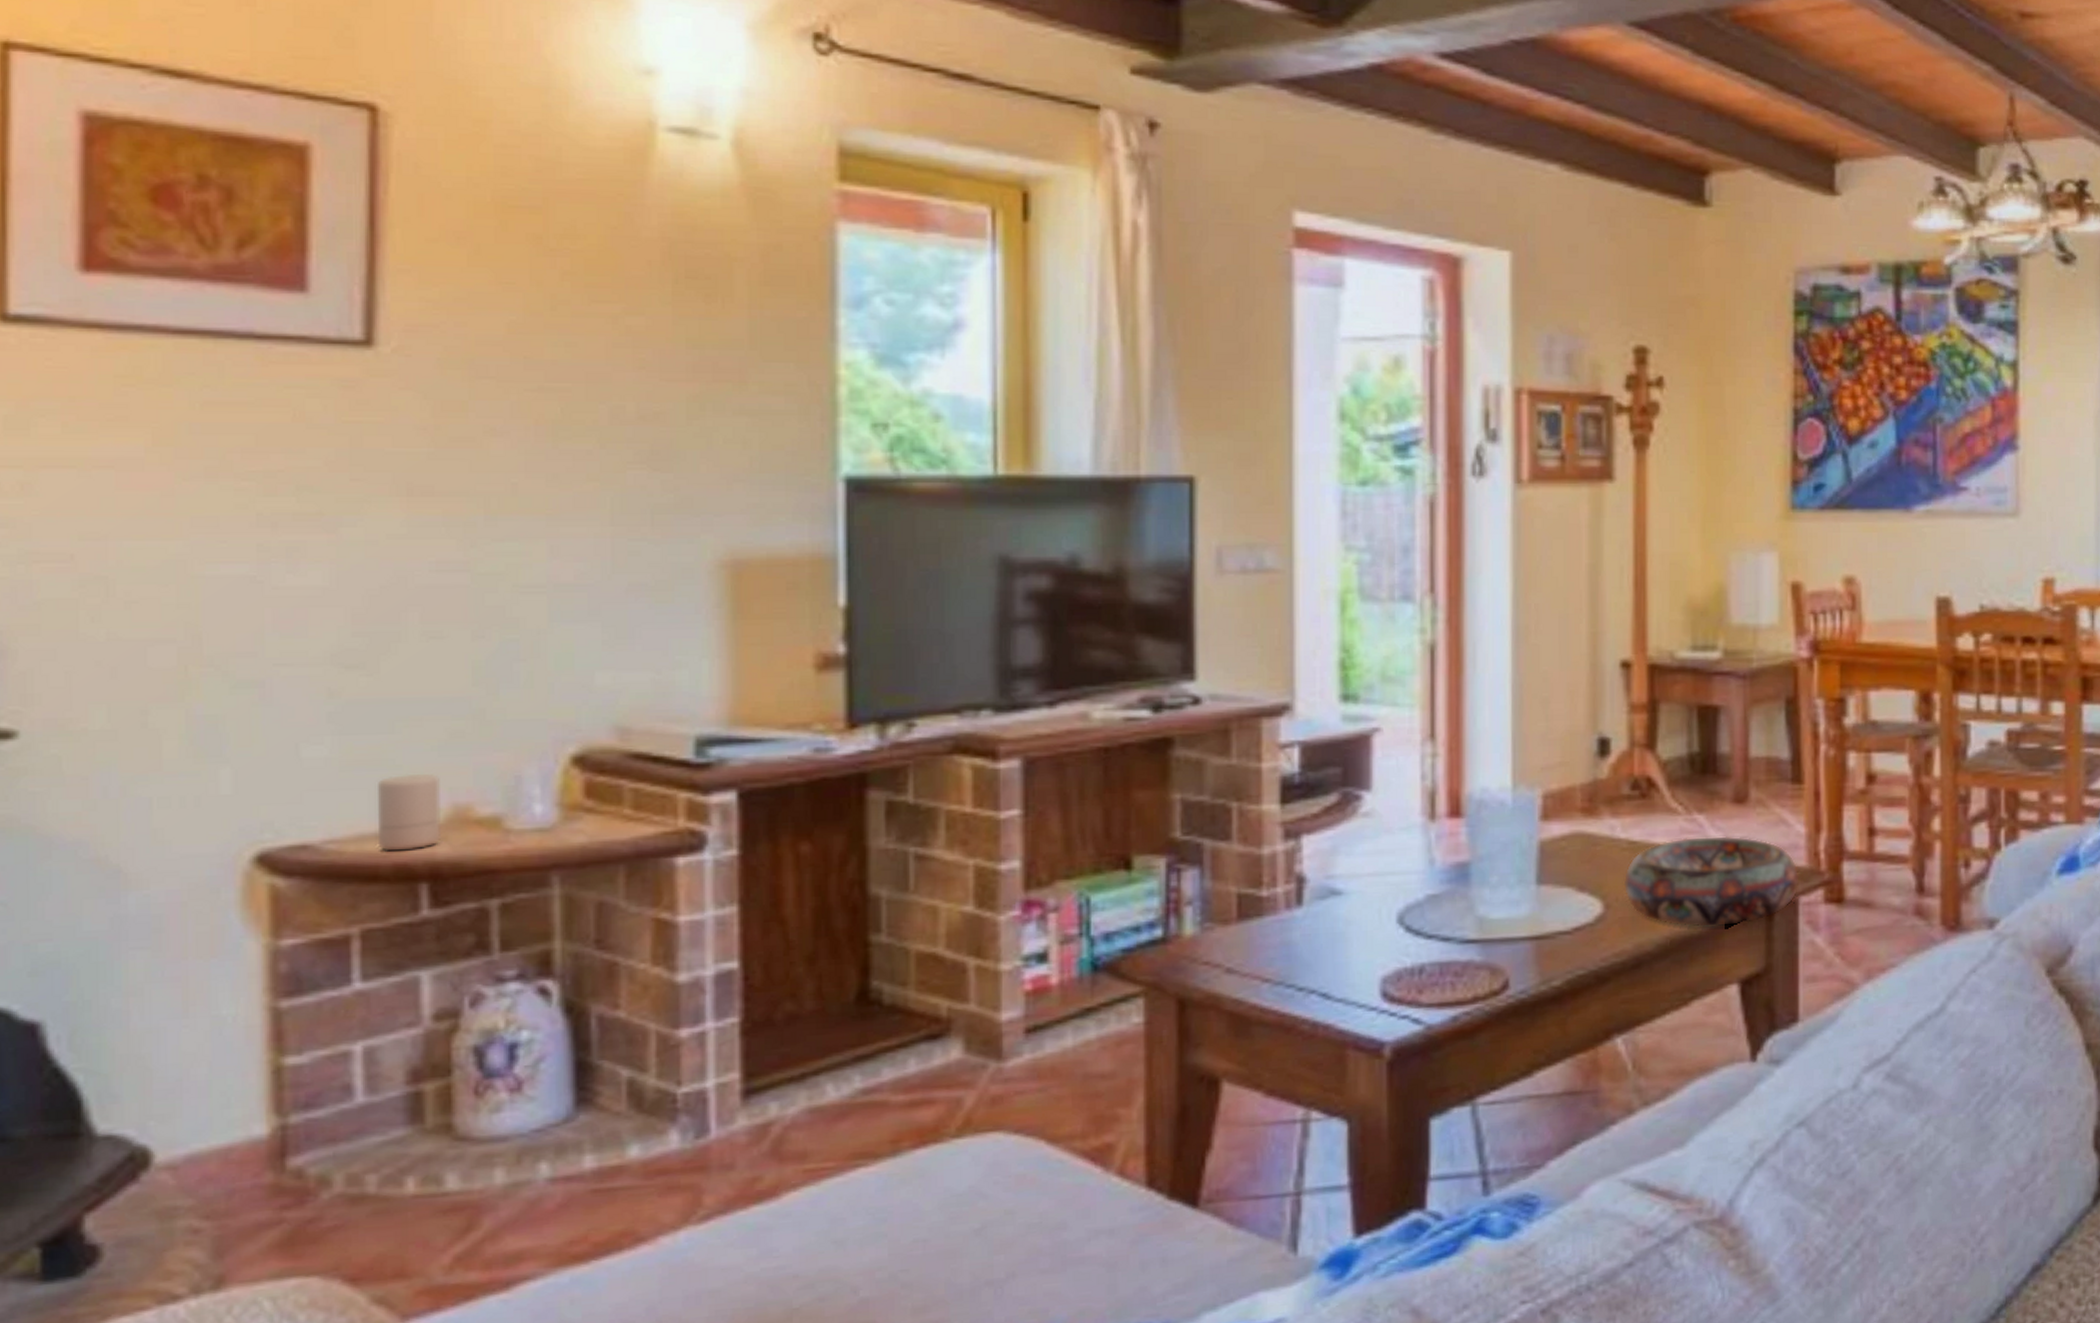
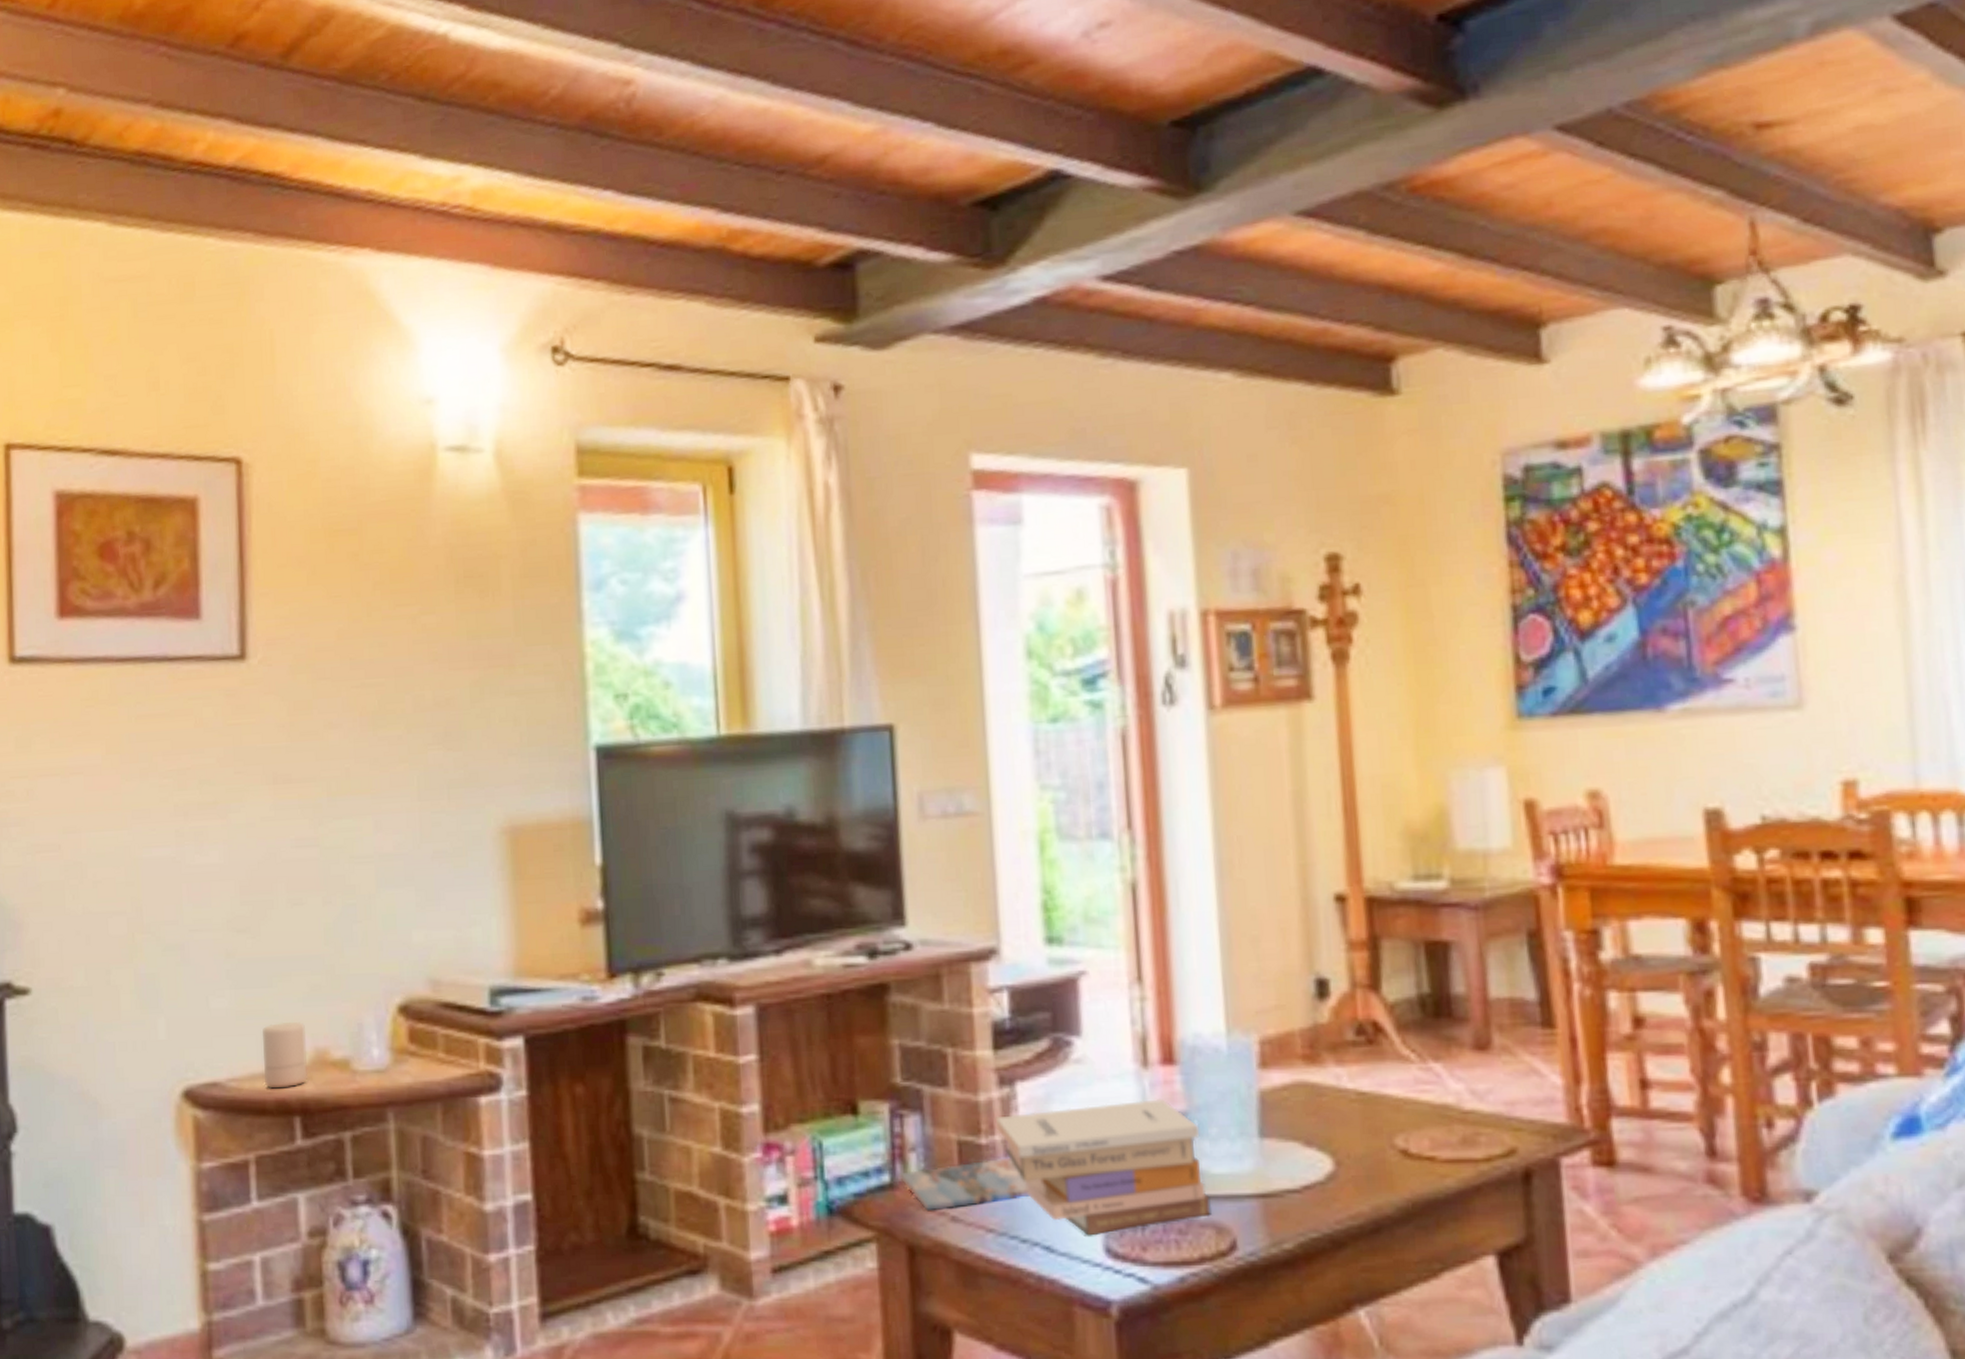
magazine: none [1173,909,1308,964] -> present [899,1157,1029,1211]
books: none [1278,849,1487,982] -> present [995,1098,1211,1236]
decorative bowl: present [1623,836,1800,927] -> none [1354,1087,1560,1189]

